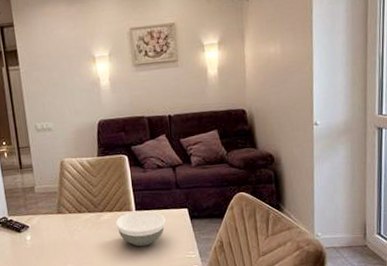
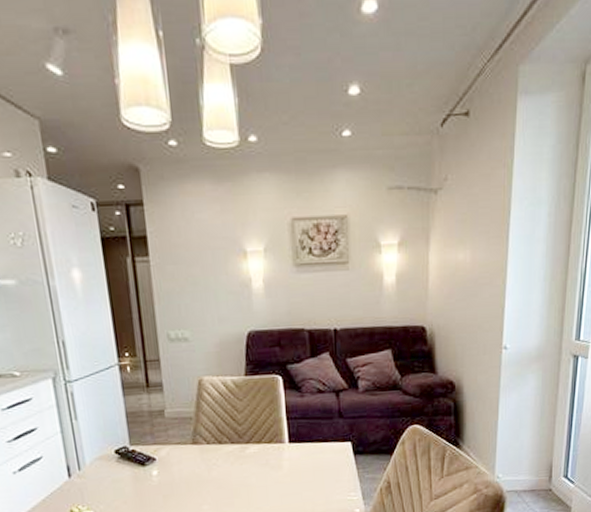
bowl: present [115,210,166,247] -> none [264,443,325,486]

